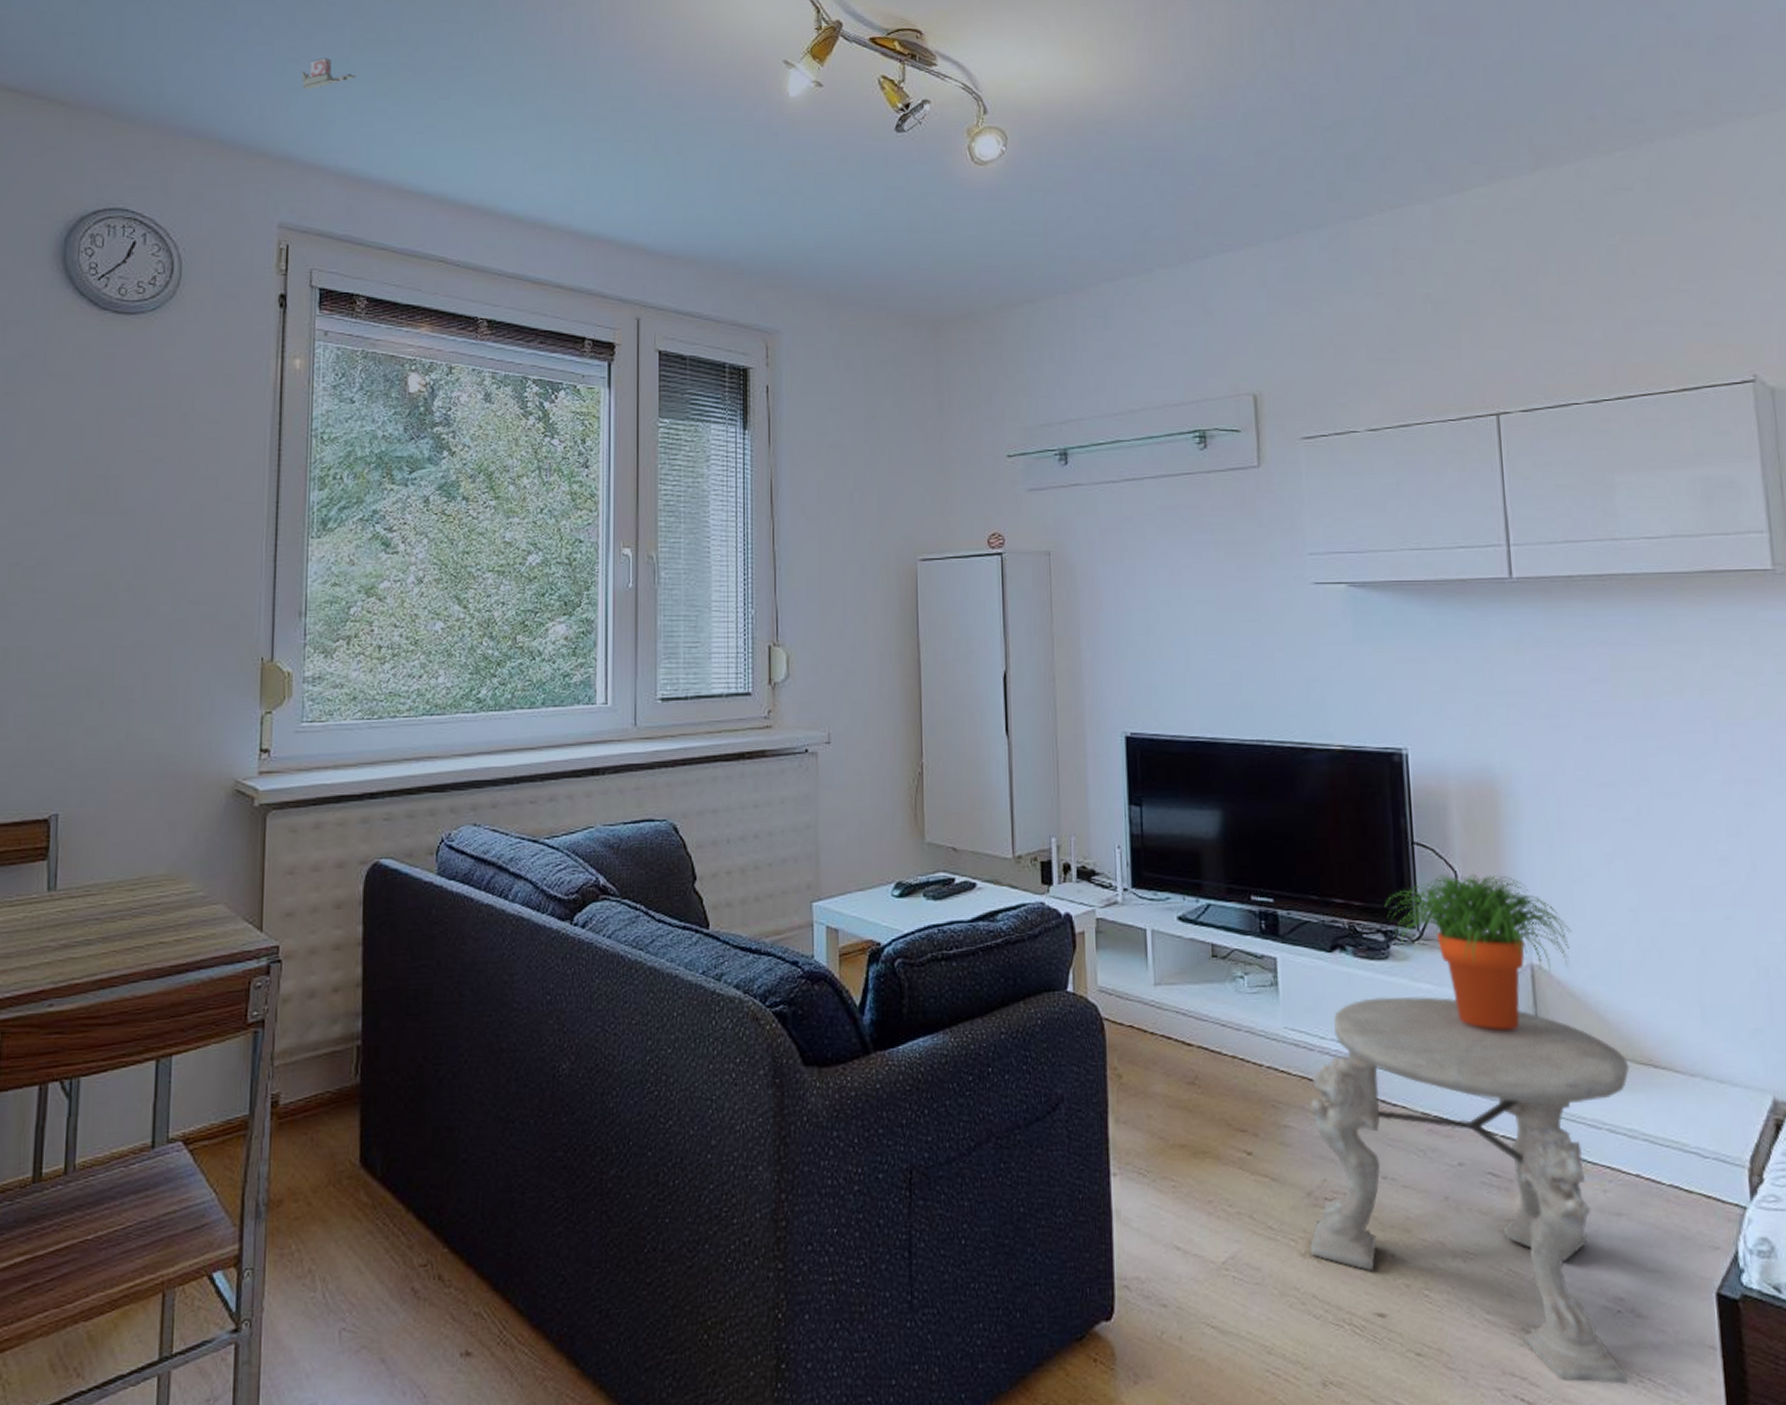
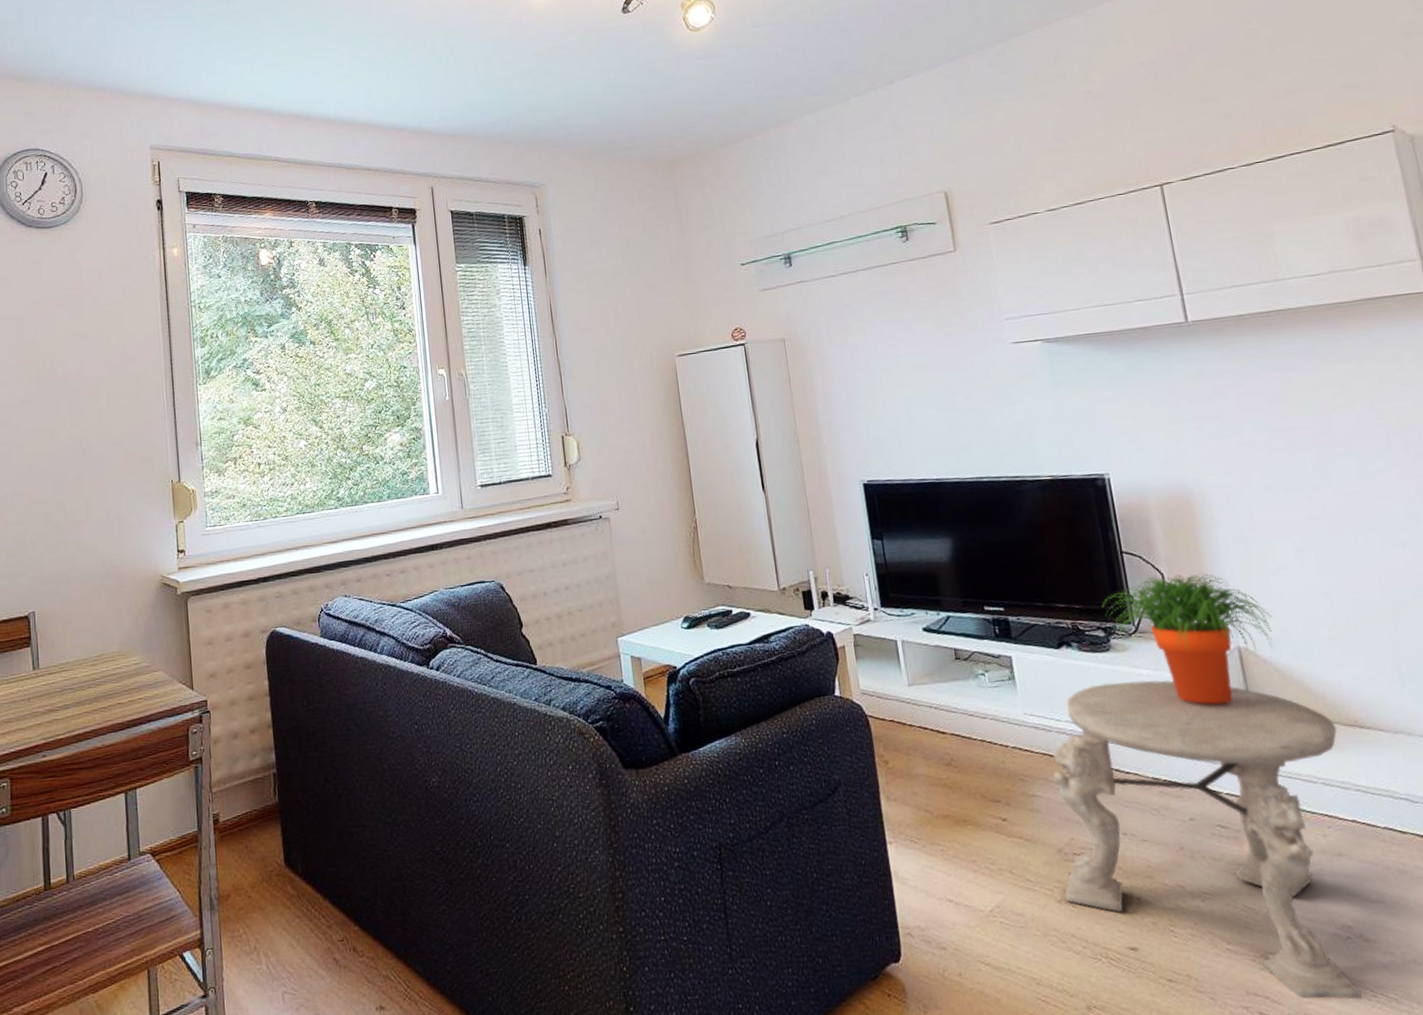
tape dispenser: present [300,58,356,90] -> none [155,14,197,41]

